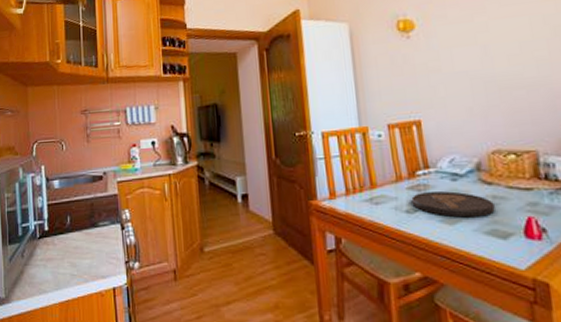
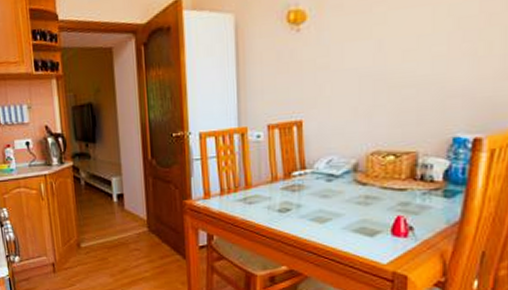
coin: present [411,191,495,218] -> none [285,191,366,217]

